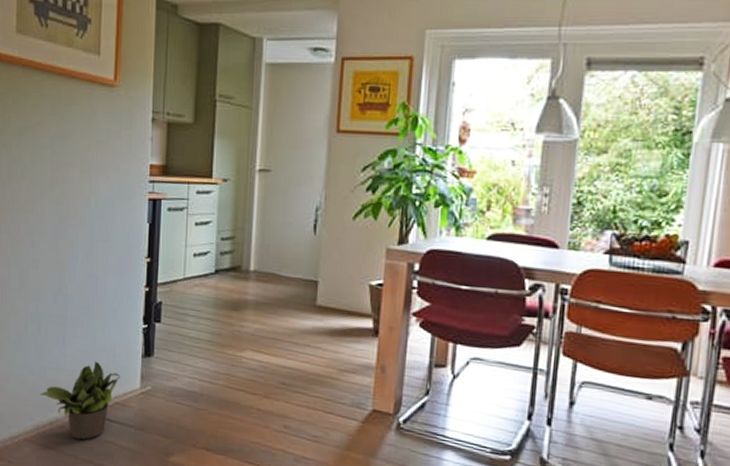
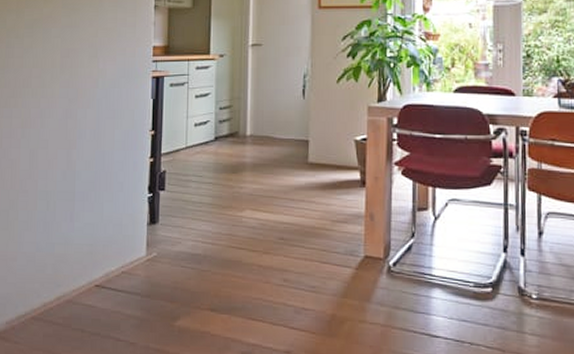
potted plant: present [39,361,121,440] -> none [47,232,127,313]

